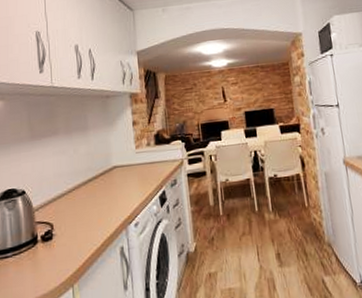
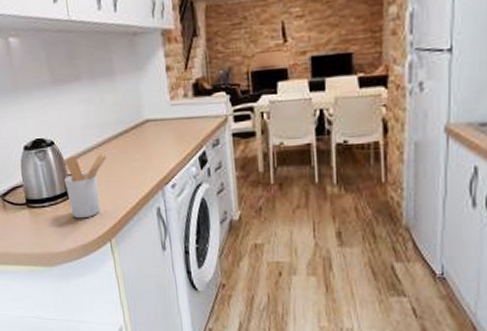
utensil holder: none [32,199,76,267] -> present [65,154,107,219]

